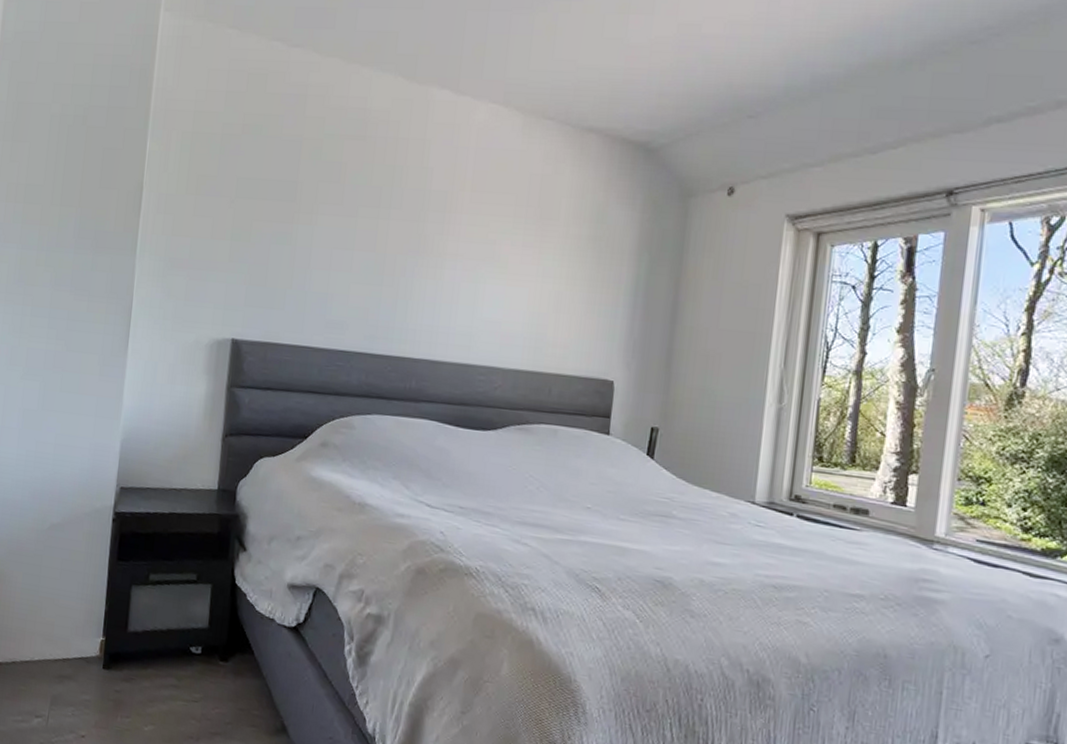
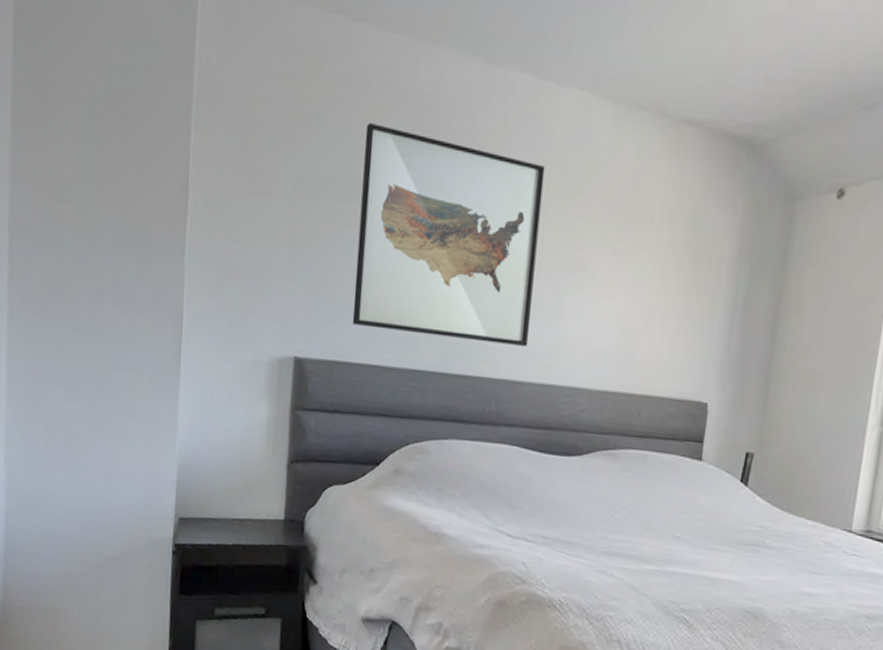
wall art: none [285,132,462,329] -> present [352,122,546,346]

